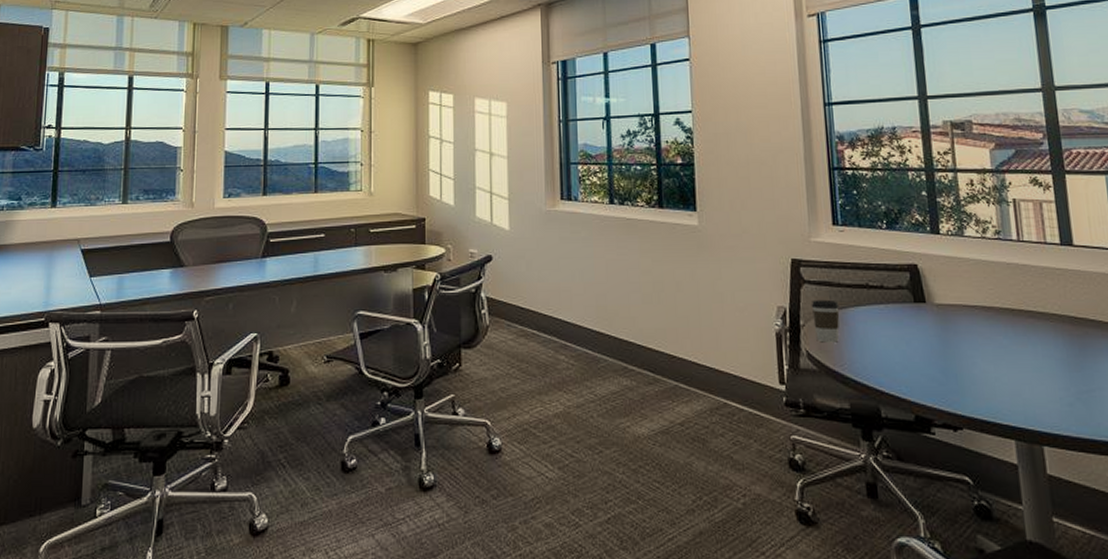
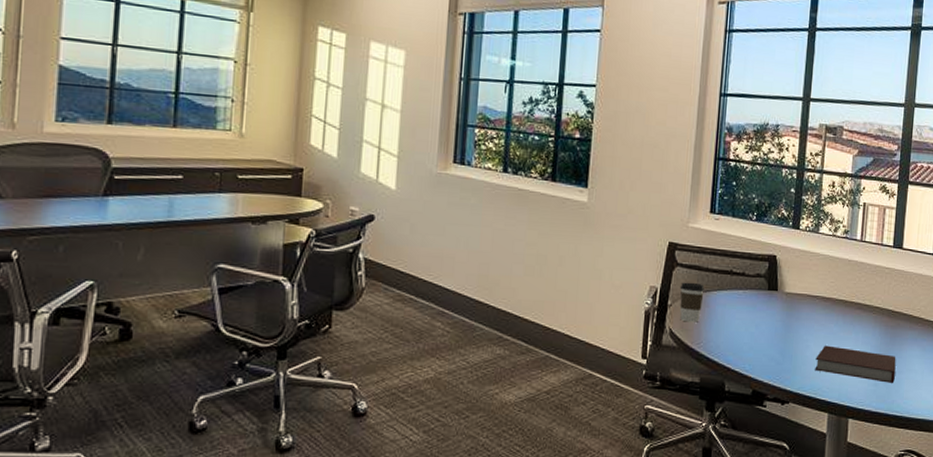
notebook: none [987,361,1096,402] -> present [815,345,896,383]

